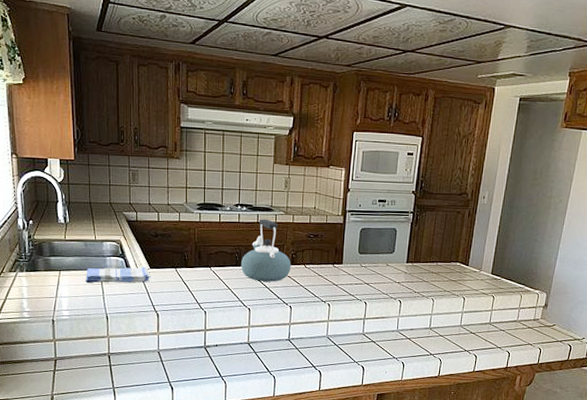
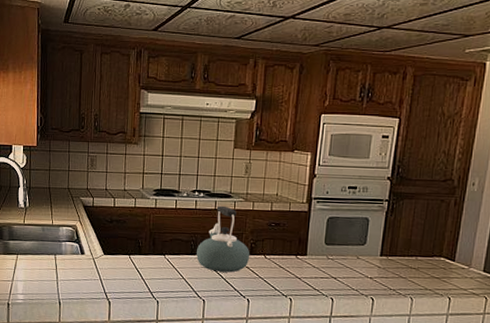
dish towel: present [86,266,151,283] -> none [41,252,105,269]

